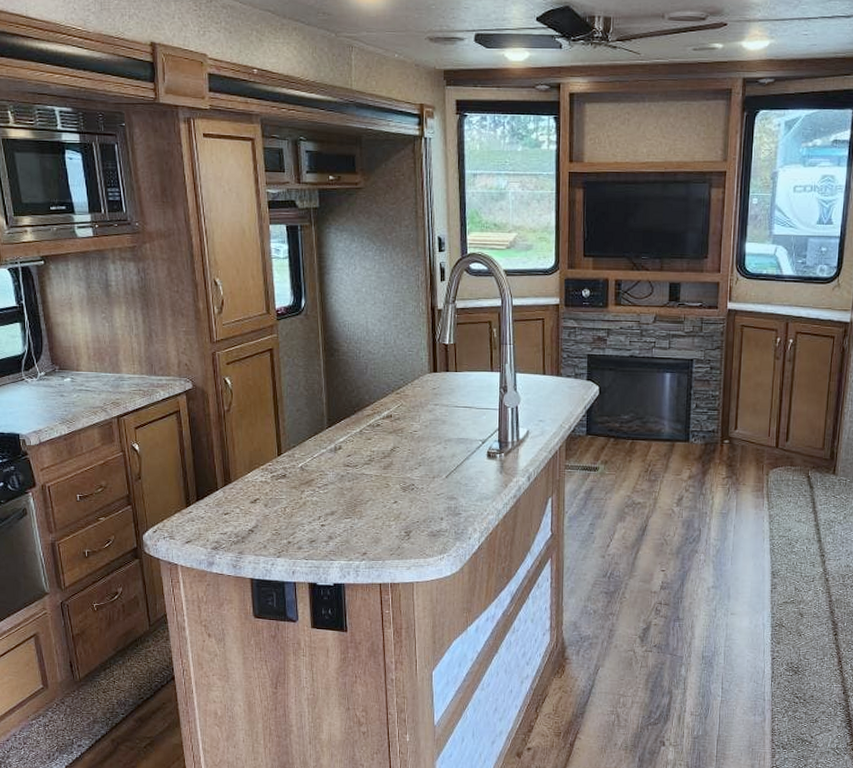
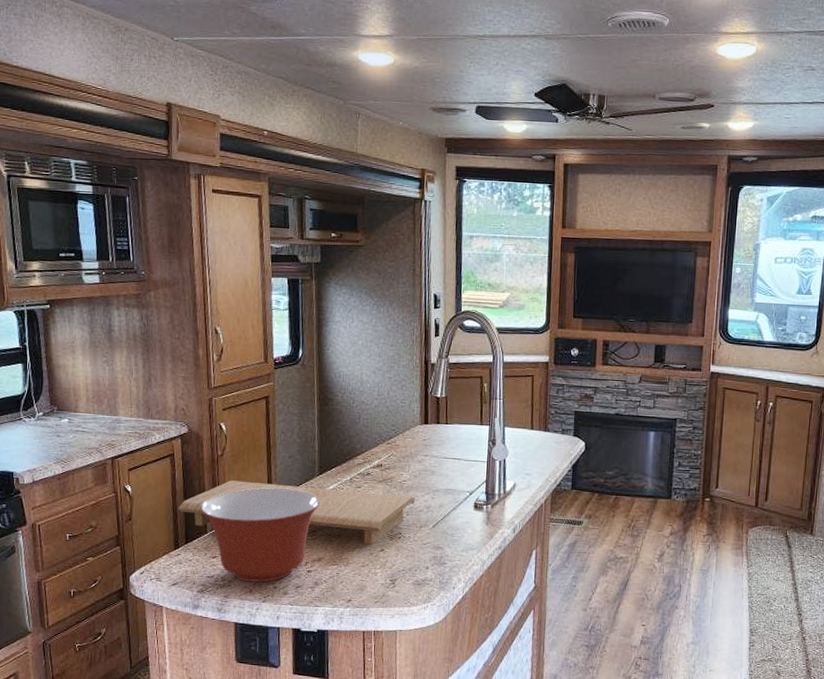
cutting board: none [187,436,428,497] -> present [178,480,416,545]
mixing bowl: none [210,442,331,538] -> present [201,488,321,583]

